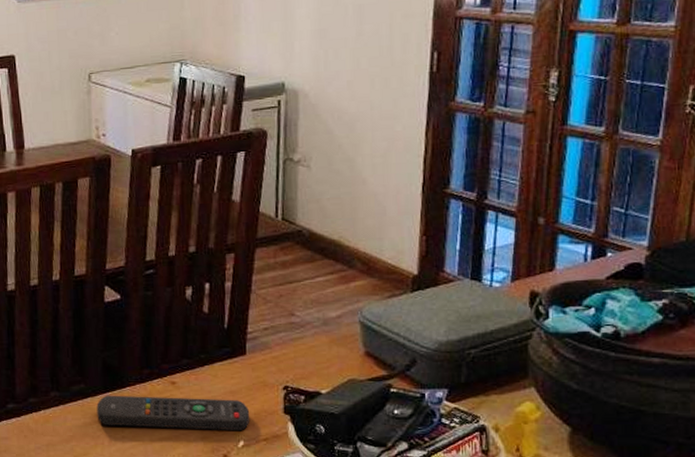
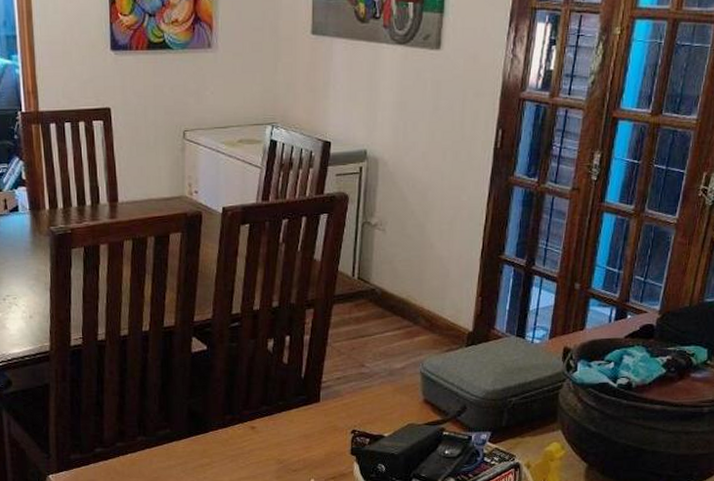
remote control: present [96,395,250,431] -> none [181,439,321,471]

